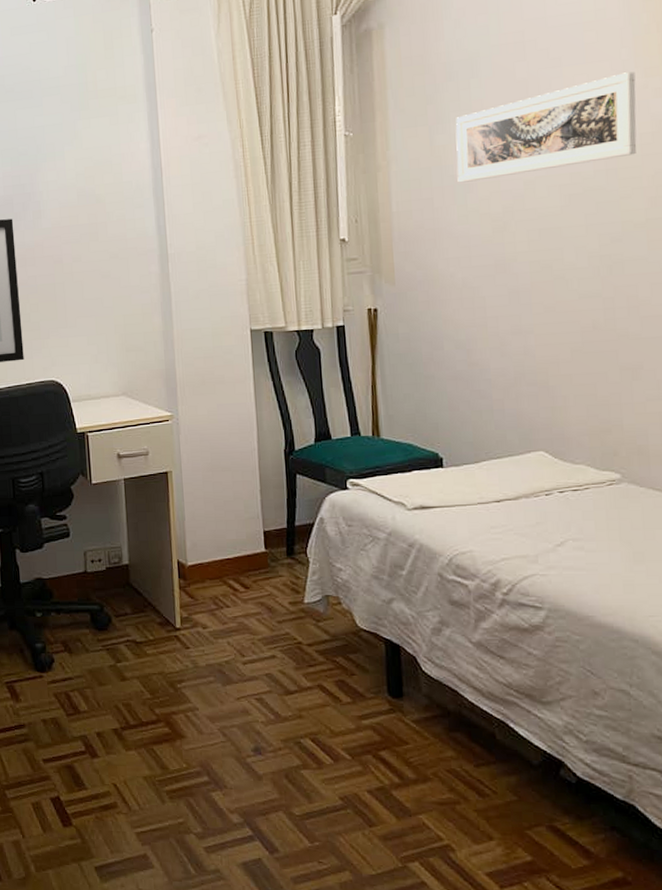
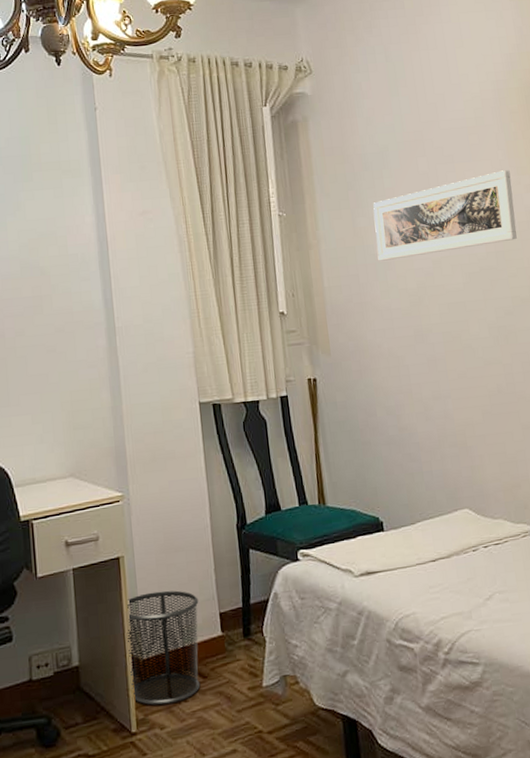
waste bin: none [174,506,244,608] -> present [127,590,201,706]

